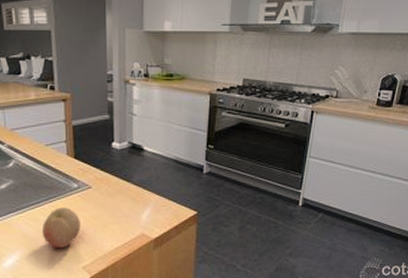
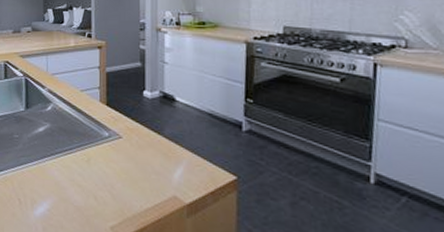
fruit: present [42,207,80,248] -> none [73,156,110,202]

